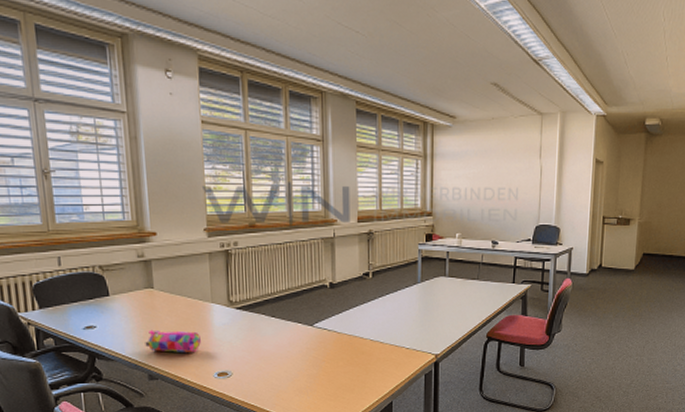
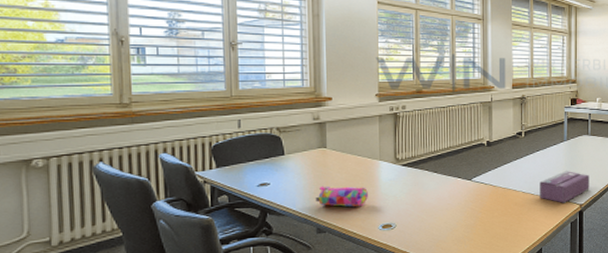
tissue box: none [390,316,447,353] -> present [540,170,589,203]

